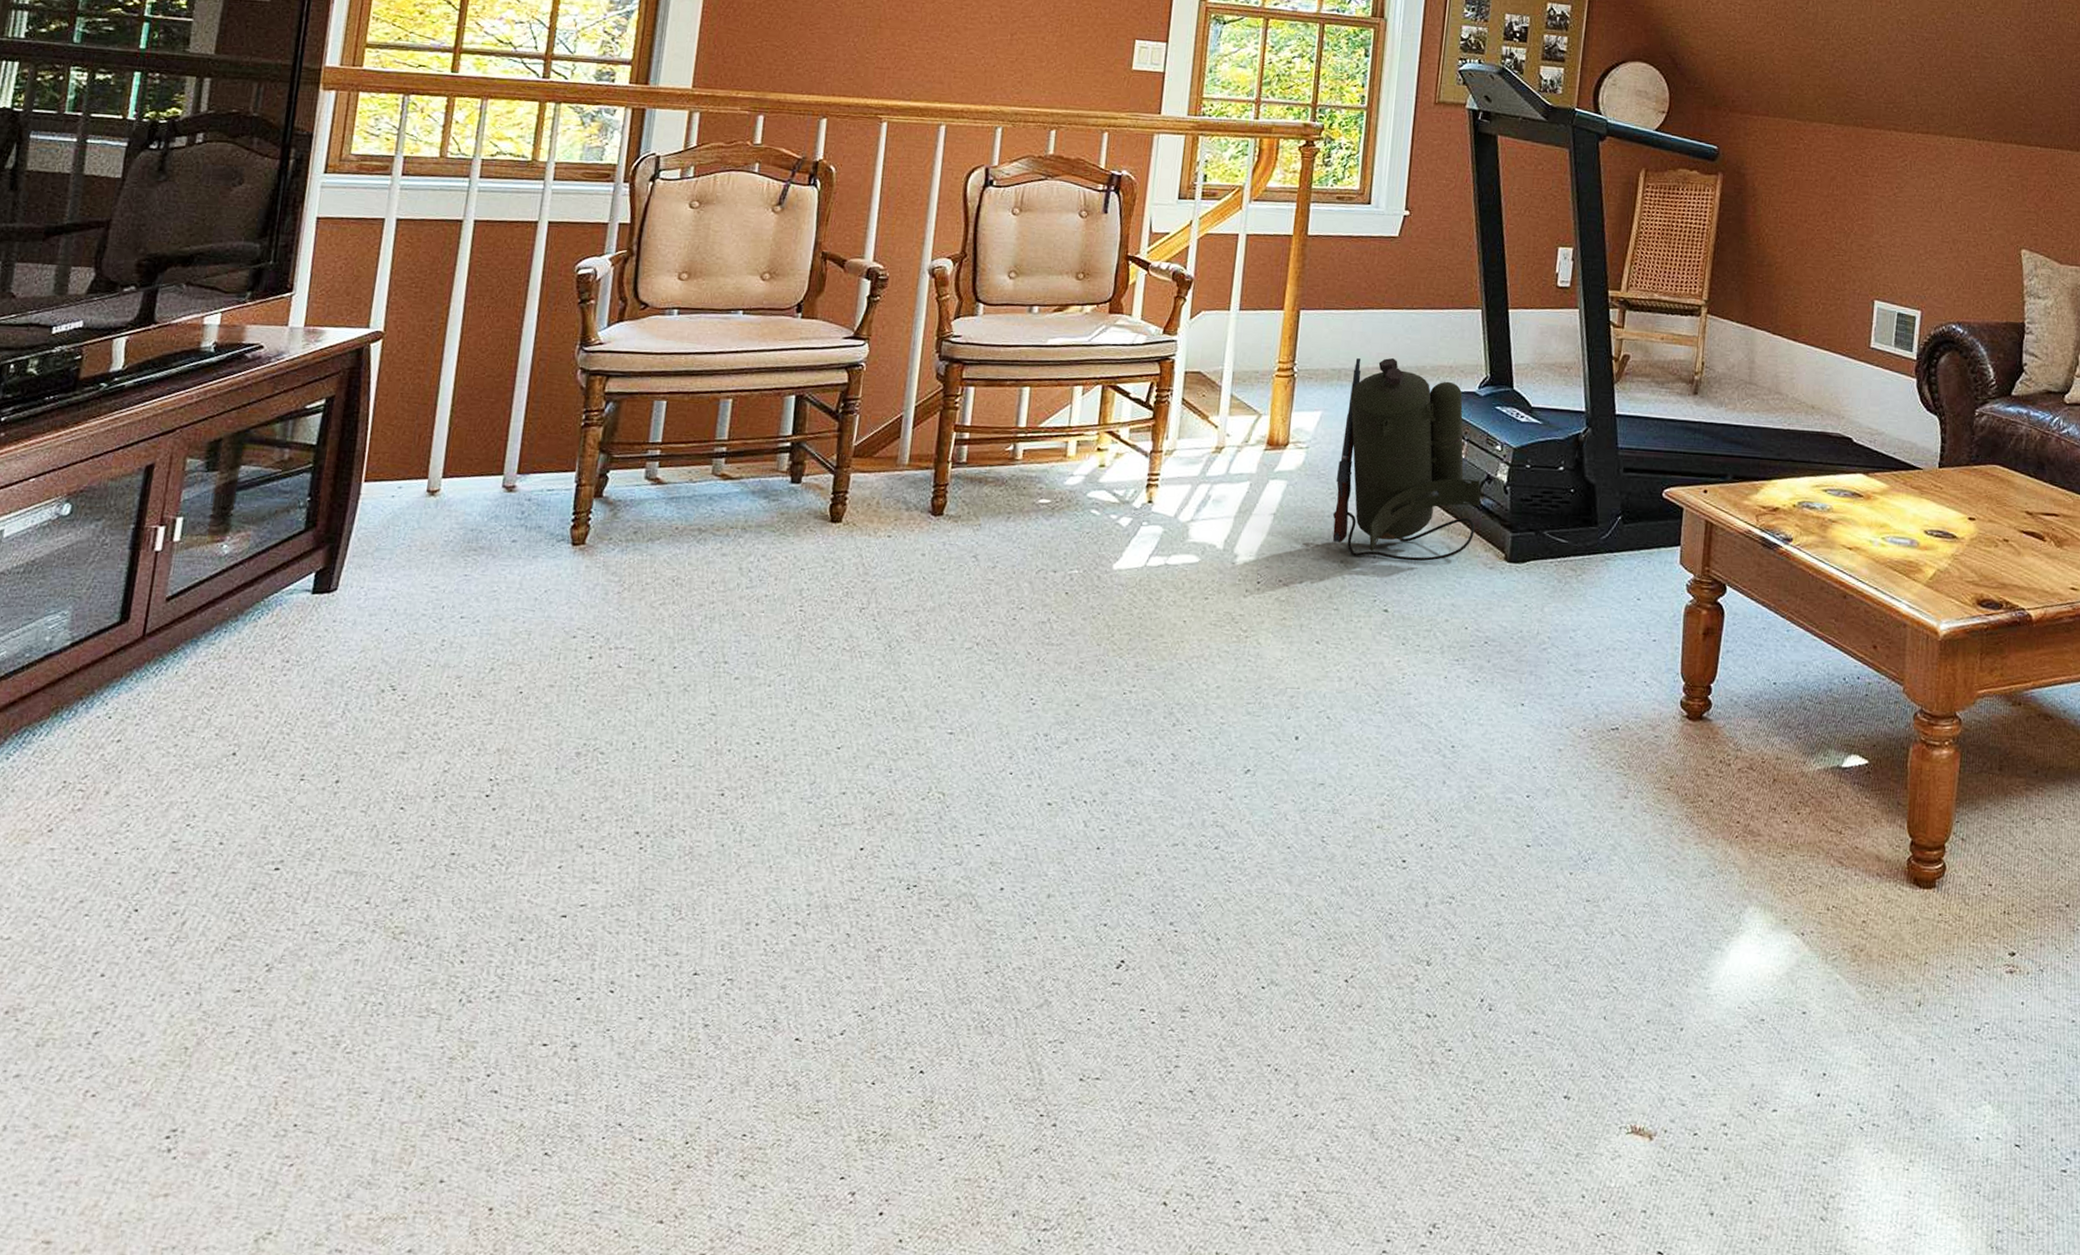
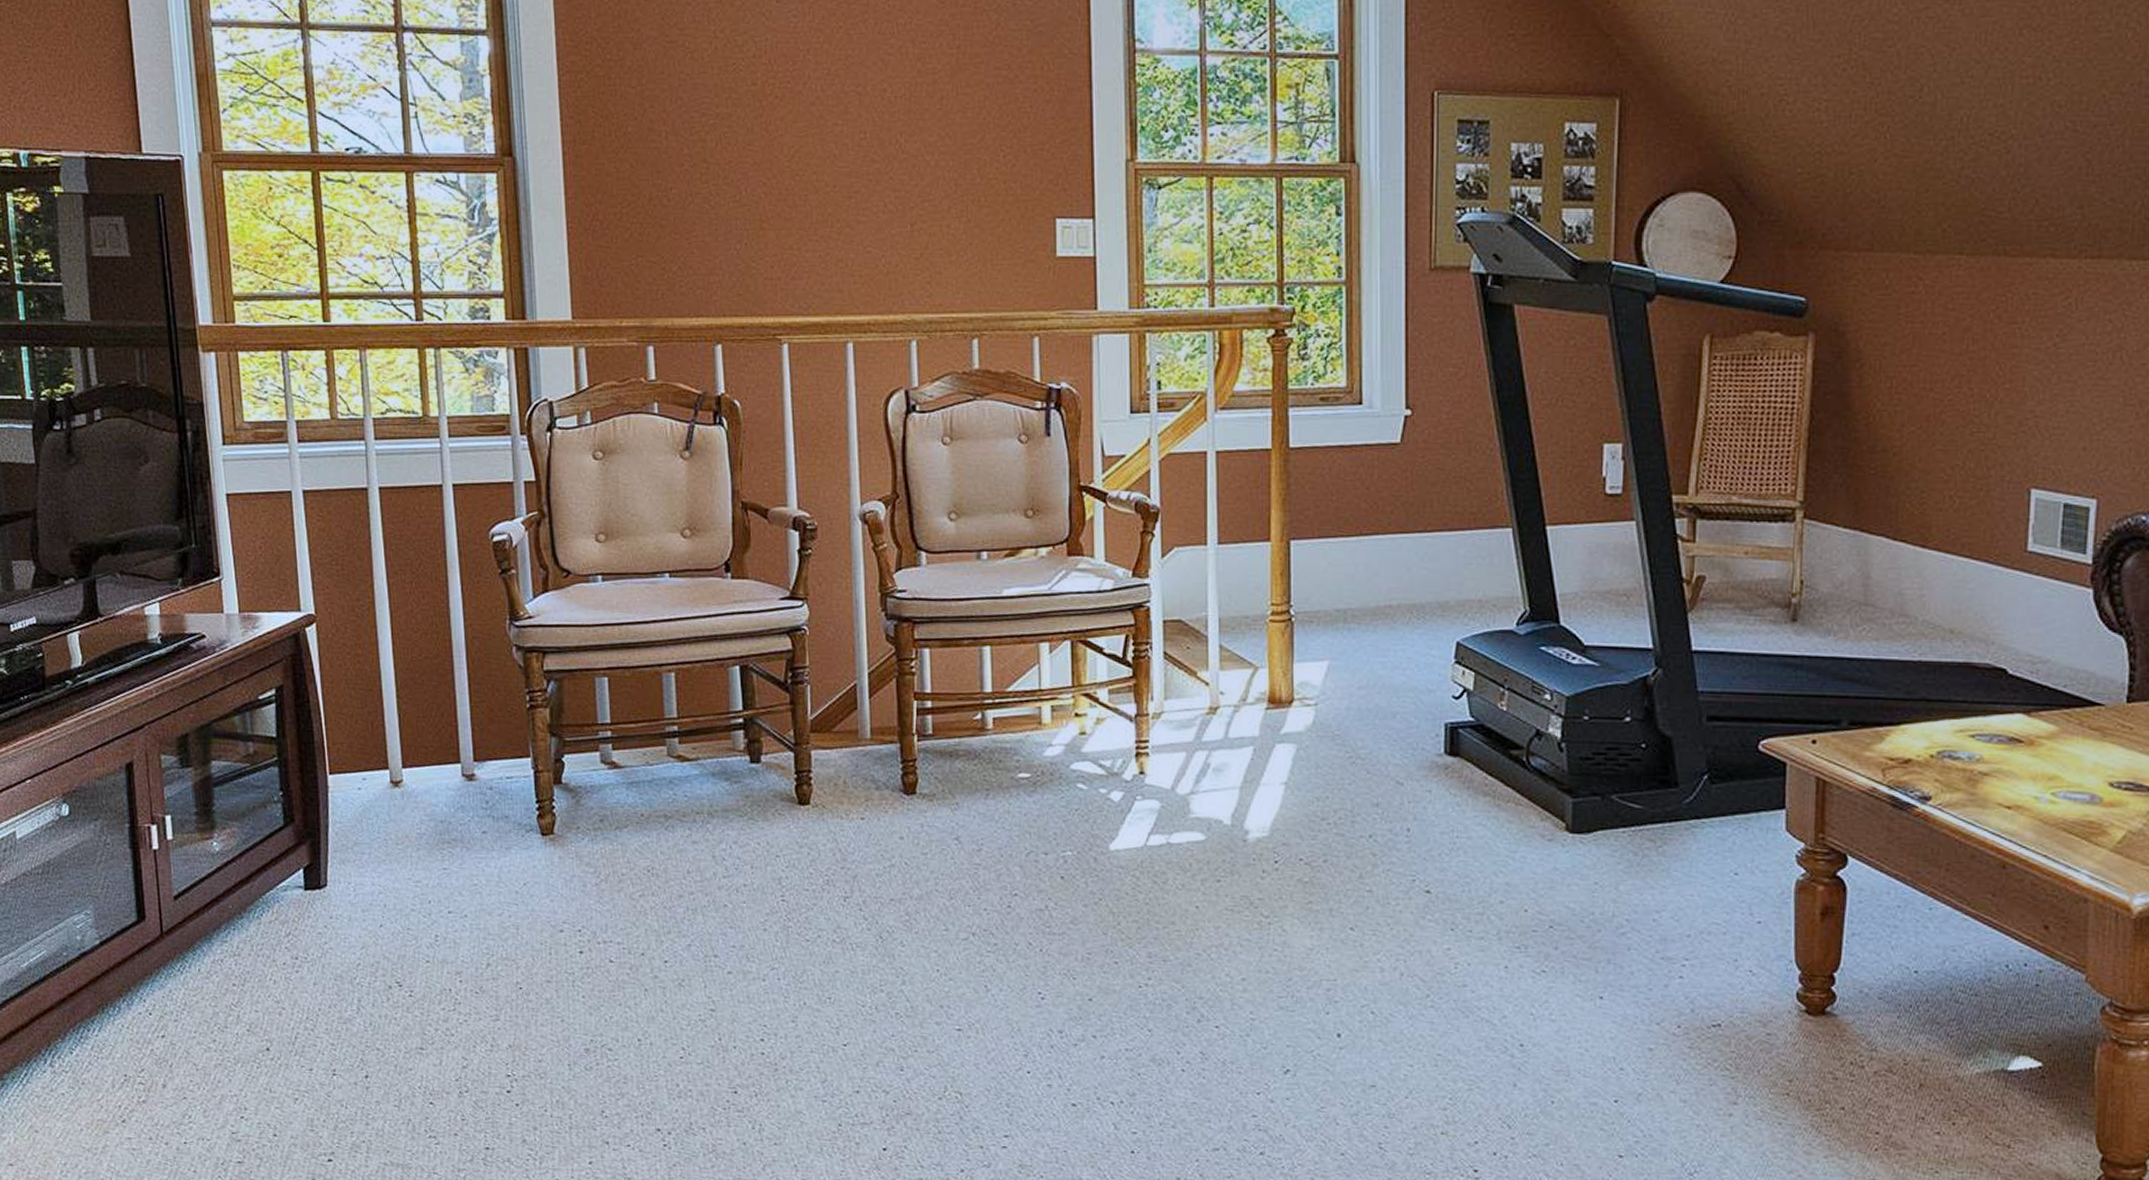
backpack: present [1332,357,1481,562] -> none [1354,592,1531,834]

